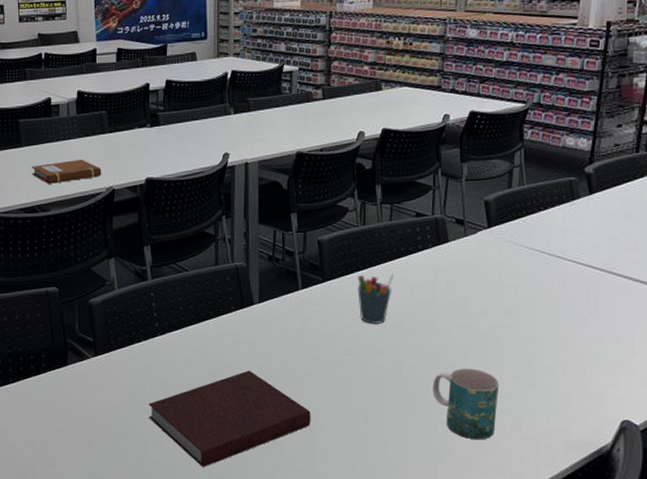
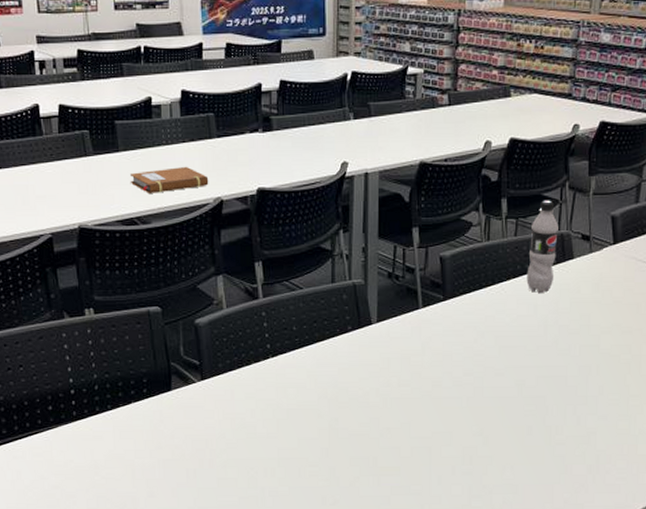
notebook: present [148,370,311,467] -> none [259,393,429,494]
pen holder: present [357,272,395,324] -> none [479,290,518,343]
beverage bottle: none [402,186,432,276] -> present [526,200,559,294]
mug: present [432,368,500,440] -> none [552,388,619,460]

